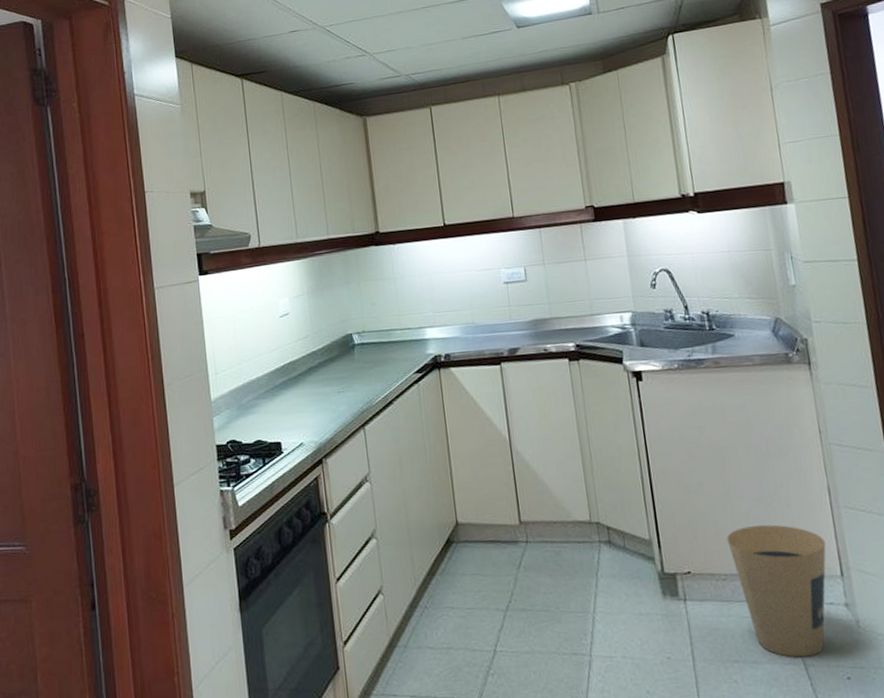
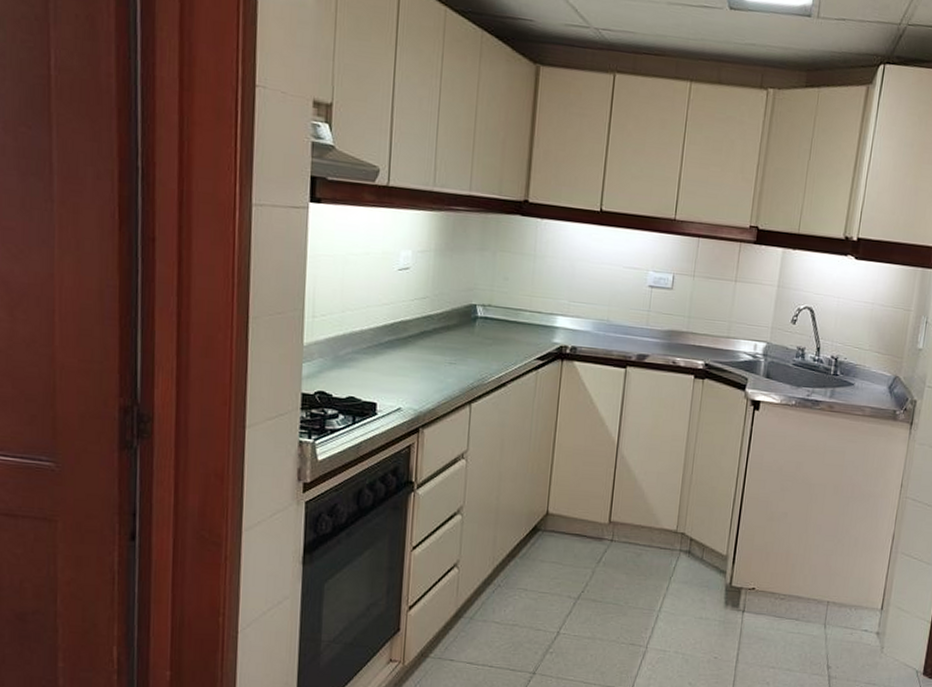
trash can: present [726,524,826,658] -> none [794,557,877,671]

